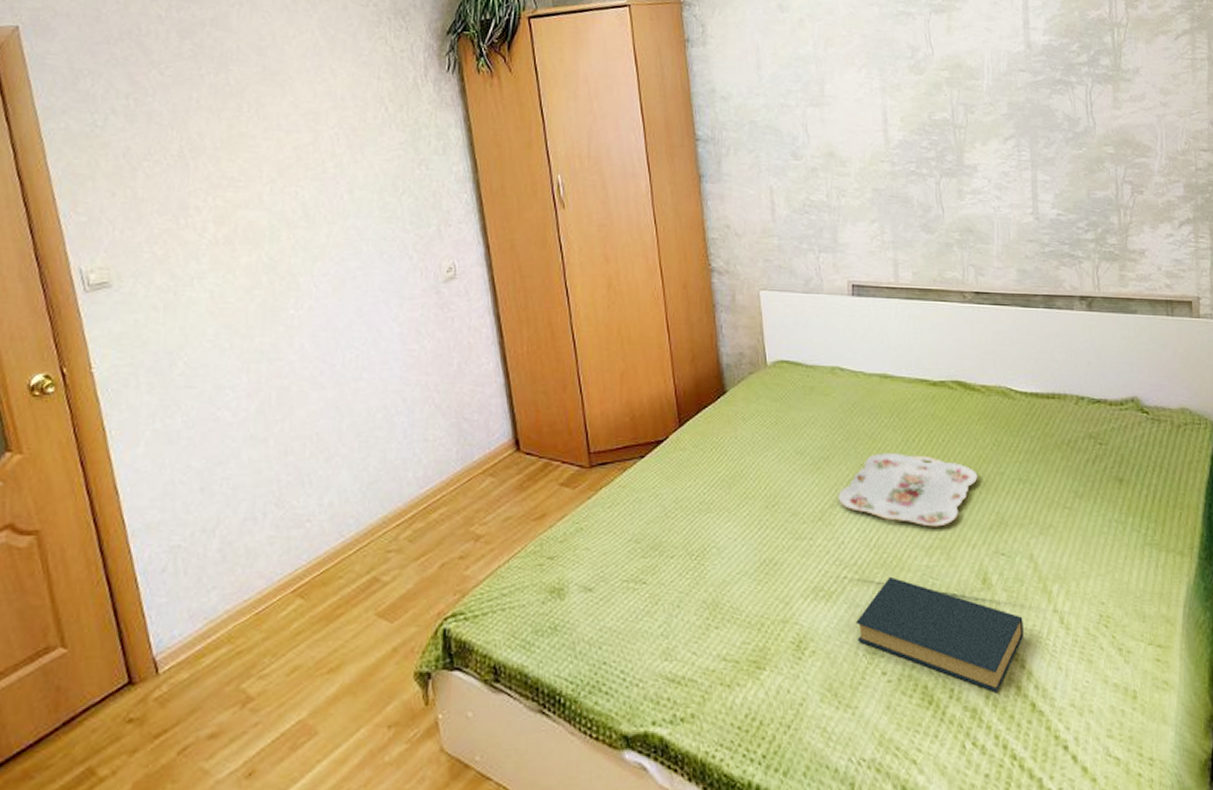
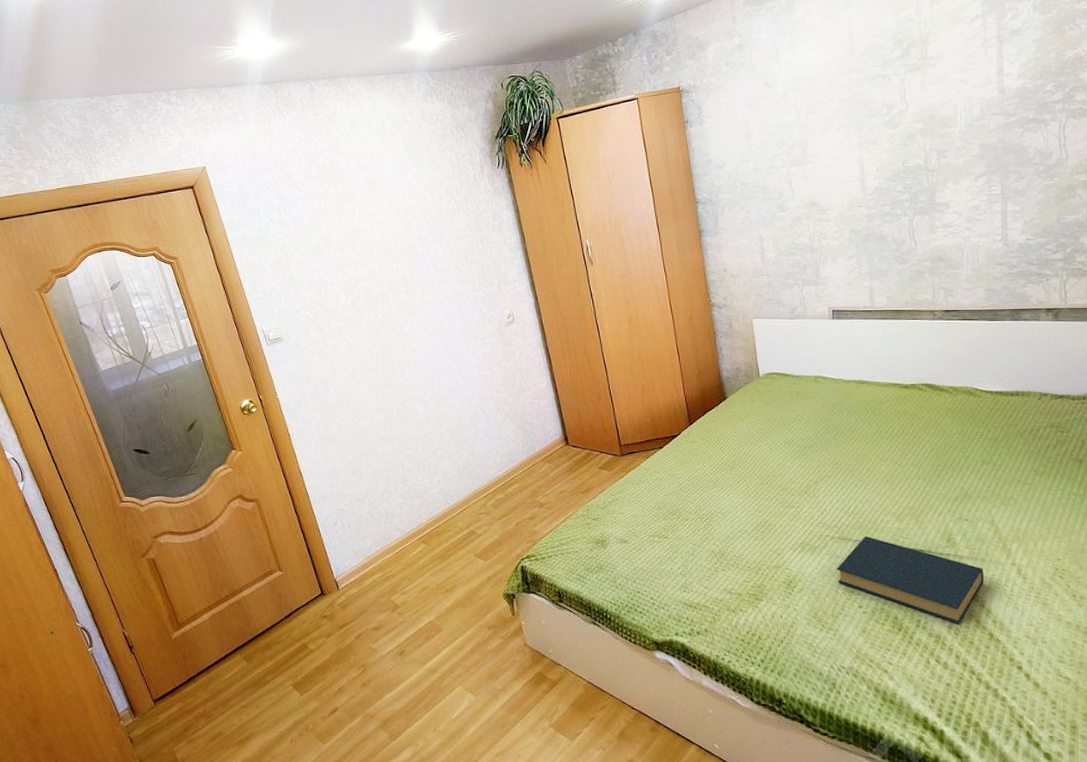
serving tray: present [838,453,978,527] -> none [821,442,944,499]

